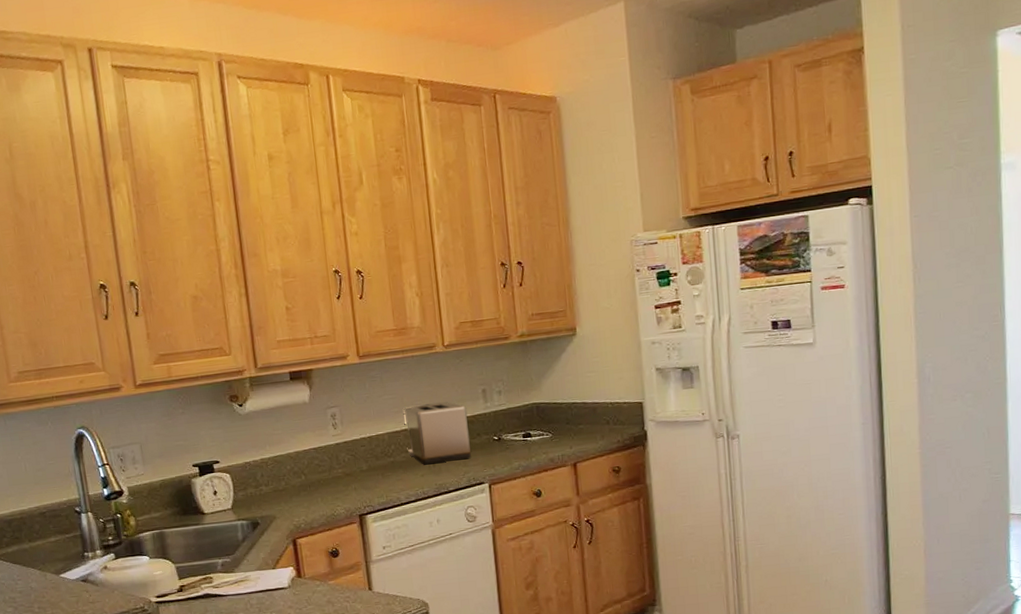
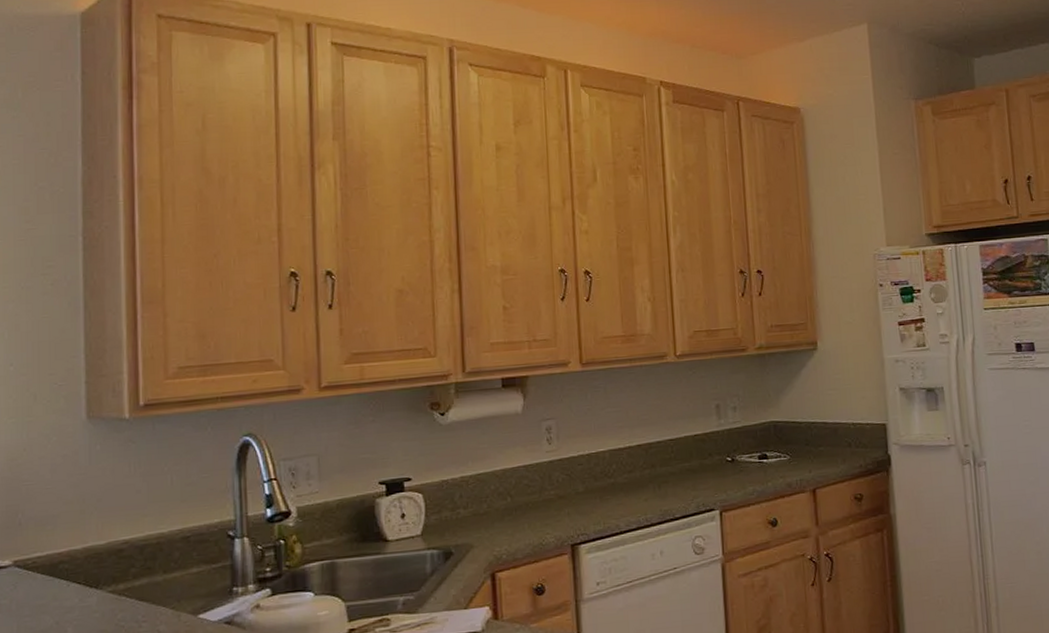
toaster: present [402,402,472,465] -> none [627,417,702,488]

